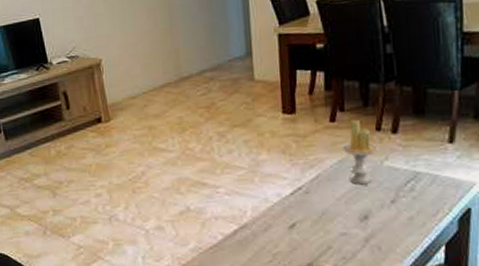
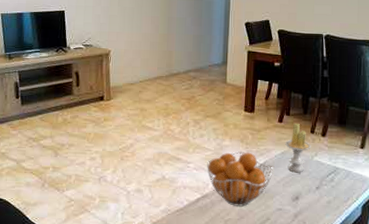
fruit basket: none [241,165,330,236] -> present [207,151,273,207]

